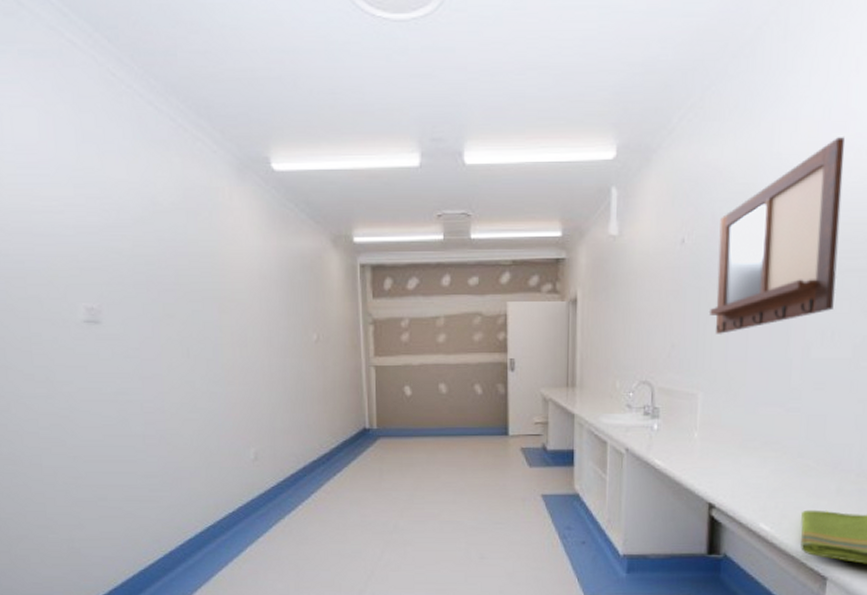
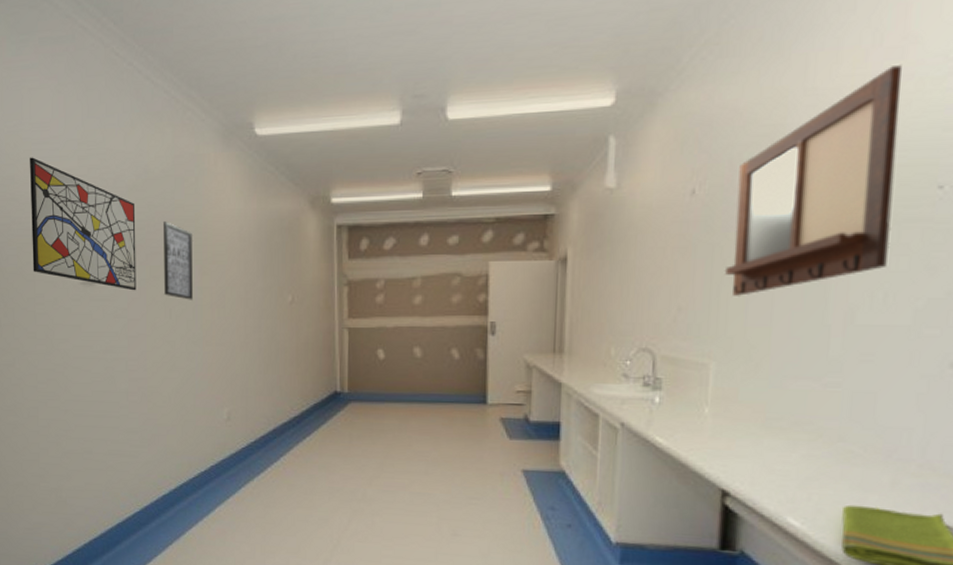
wall art: none [15,182,149,329] -> present [30,157,137,291]
wall art: none [176,257,212,339] -> present [164,222,193,300]

